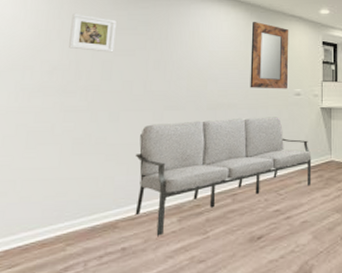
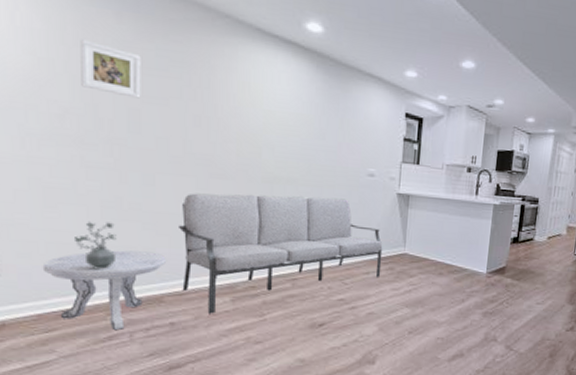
side table: none [15,180,123,261] -> present [42,250,166,331]
potted plant: none [47,157,83,202] -> present [75,221,117,270]
home mirror: present [250,22,289,89] -> none [314,78,365,168]

